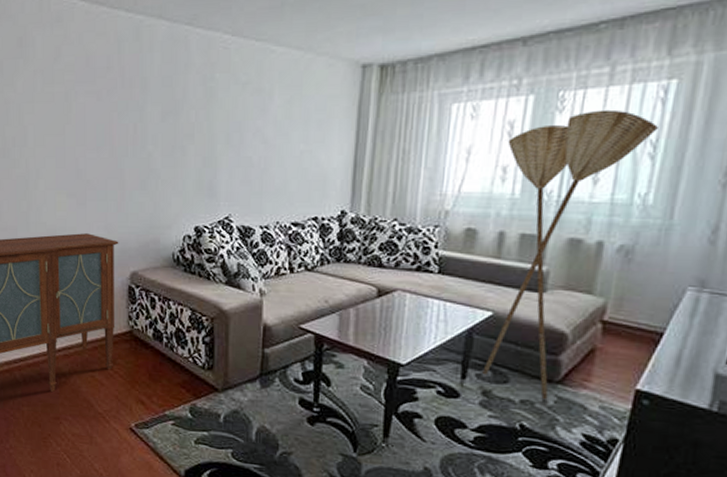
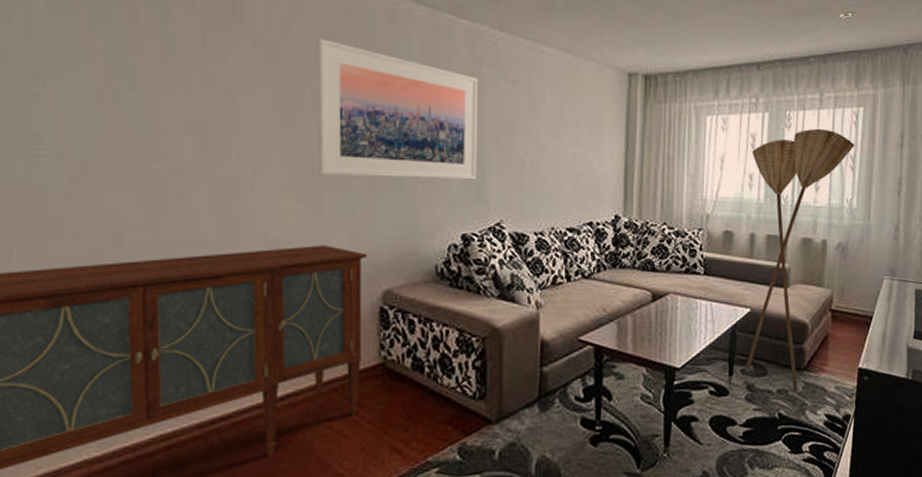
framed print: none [80,60,211,178] -> present [317,39,478,180]

